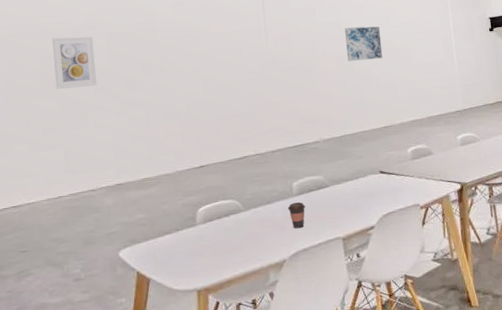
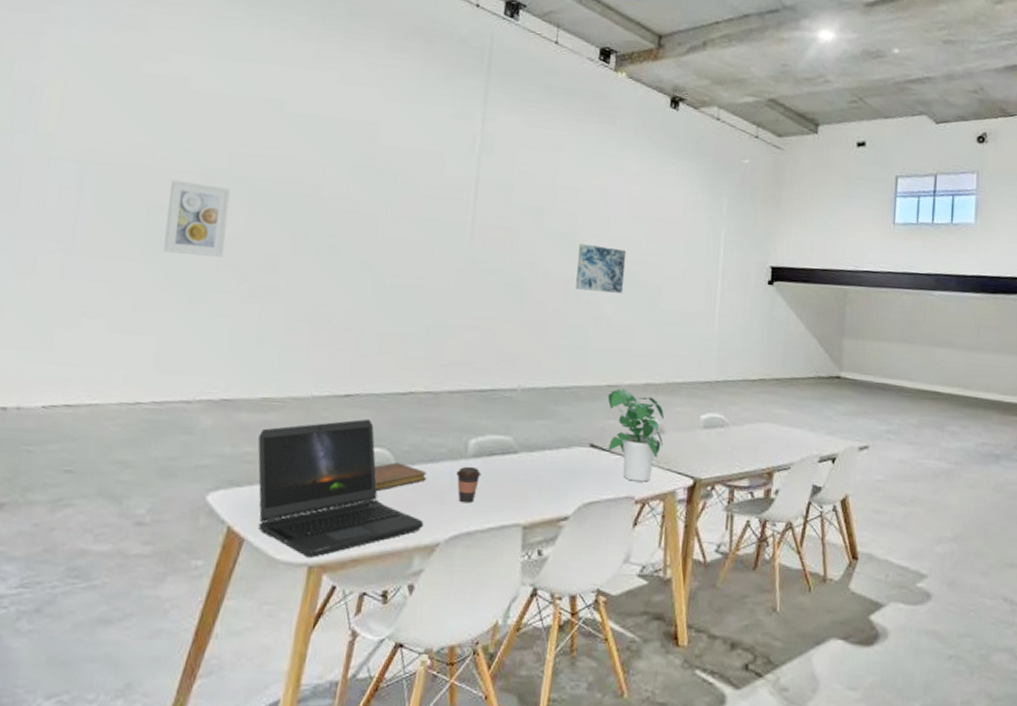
laptop computer: none [146,180,272,285] -> present [257,418,424,559]
notebook: none [229,208,268,231] -> present [373,462,427,492]
potted plant: none [386,127,433,193] -> present [607,389,664,482]

